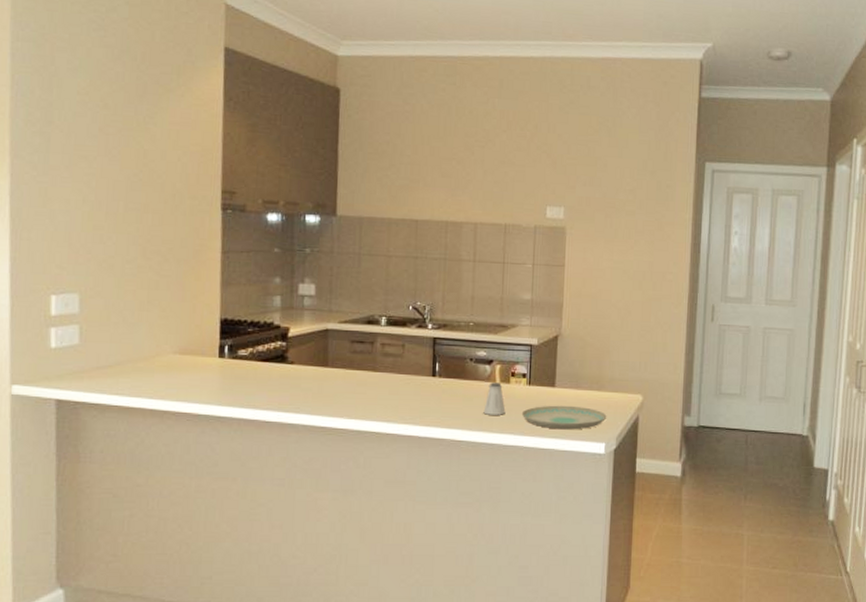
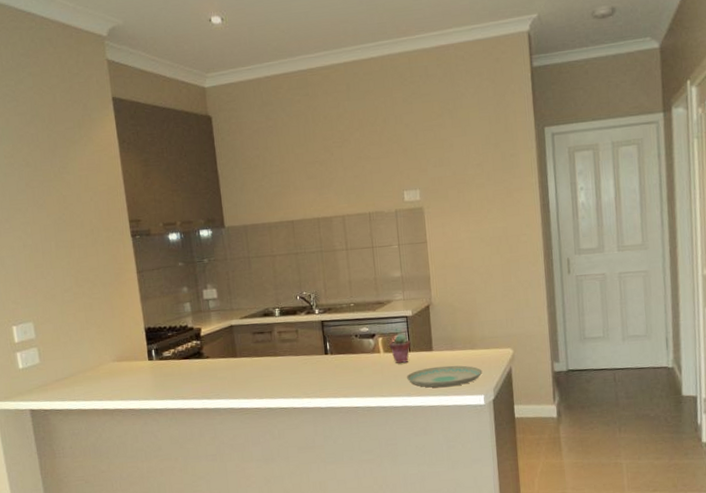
saltshaker: present [483,382,506,415] -> none [373,353,392,382]
potted succulent: none [507,364,532,396] -> present [389,334,411,363]

